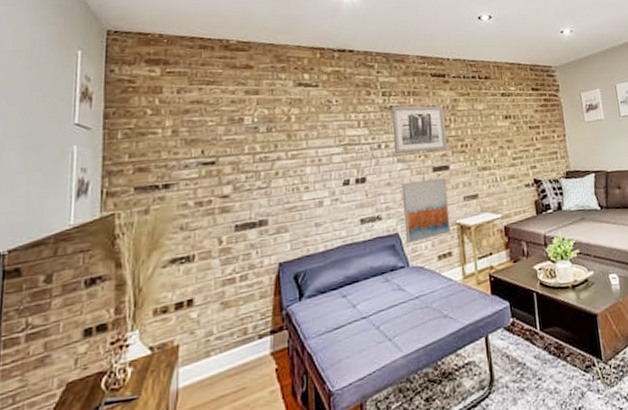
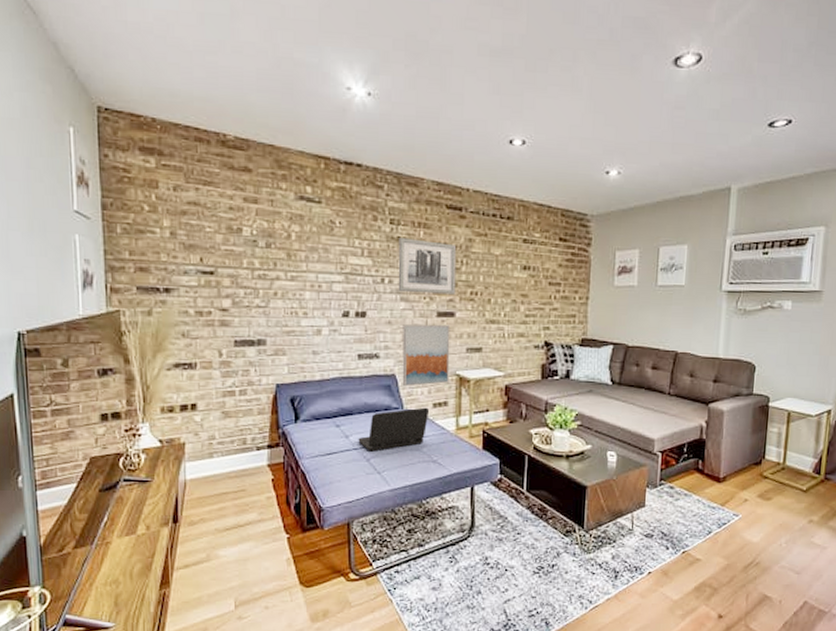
laptop: none [366,261,436,318] -> present [358,407,430,452]

